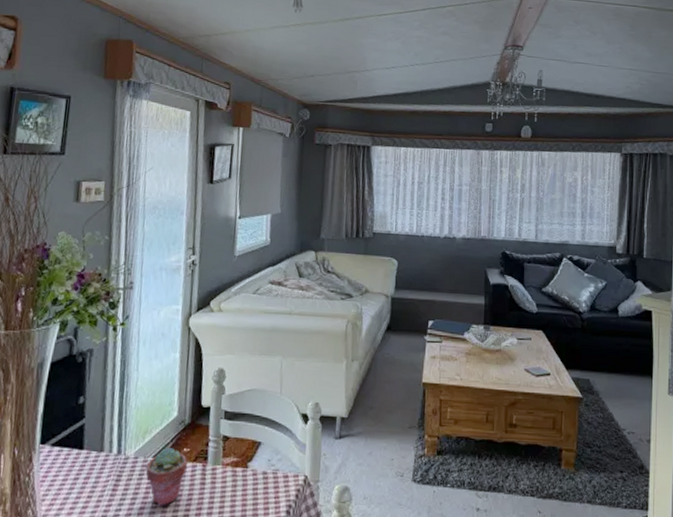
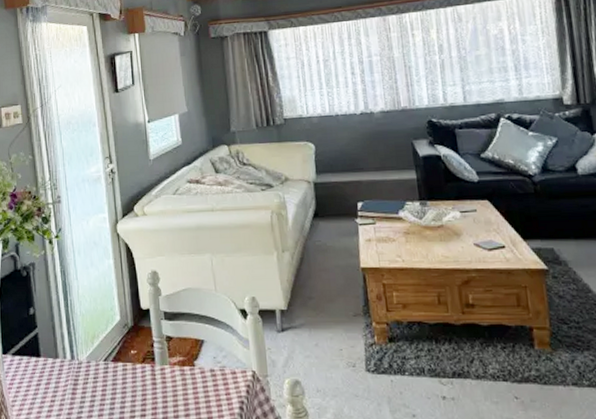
potted succulent: present [145,447,187,506] -> none [98,350,137,407]

